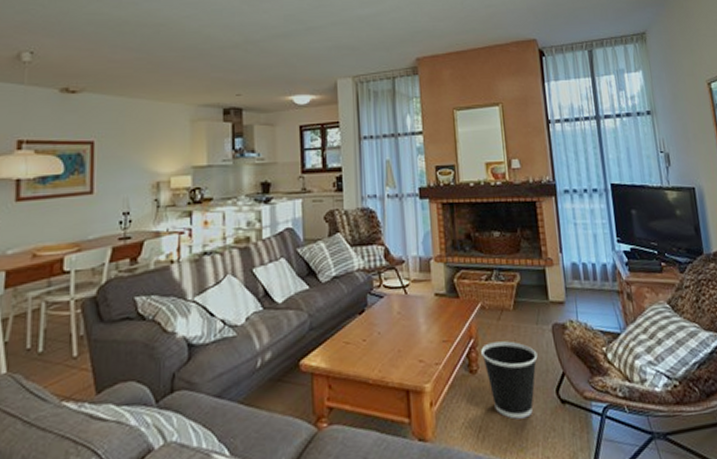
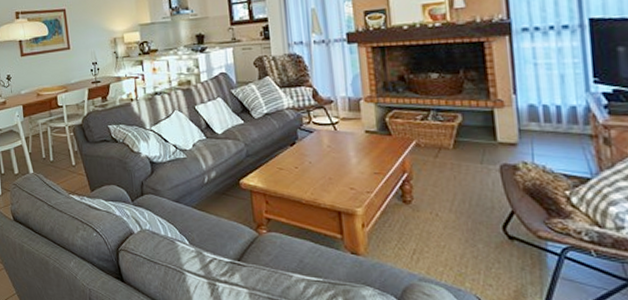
wastebasket: present [481,341,538,419] -> none [415,177,482,248]

